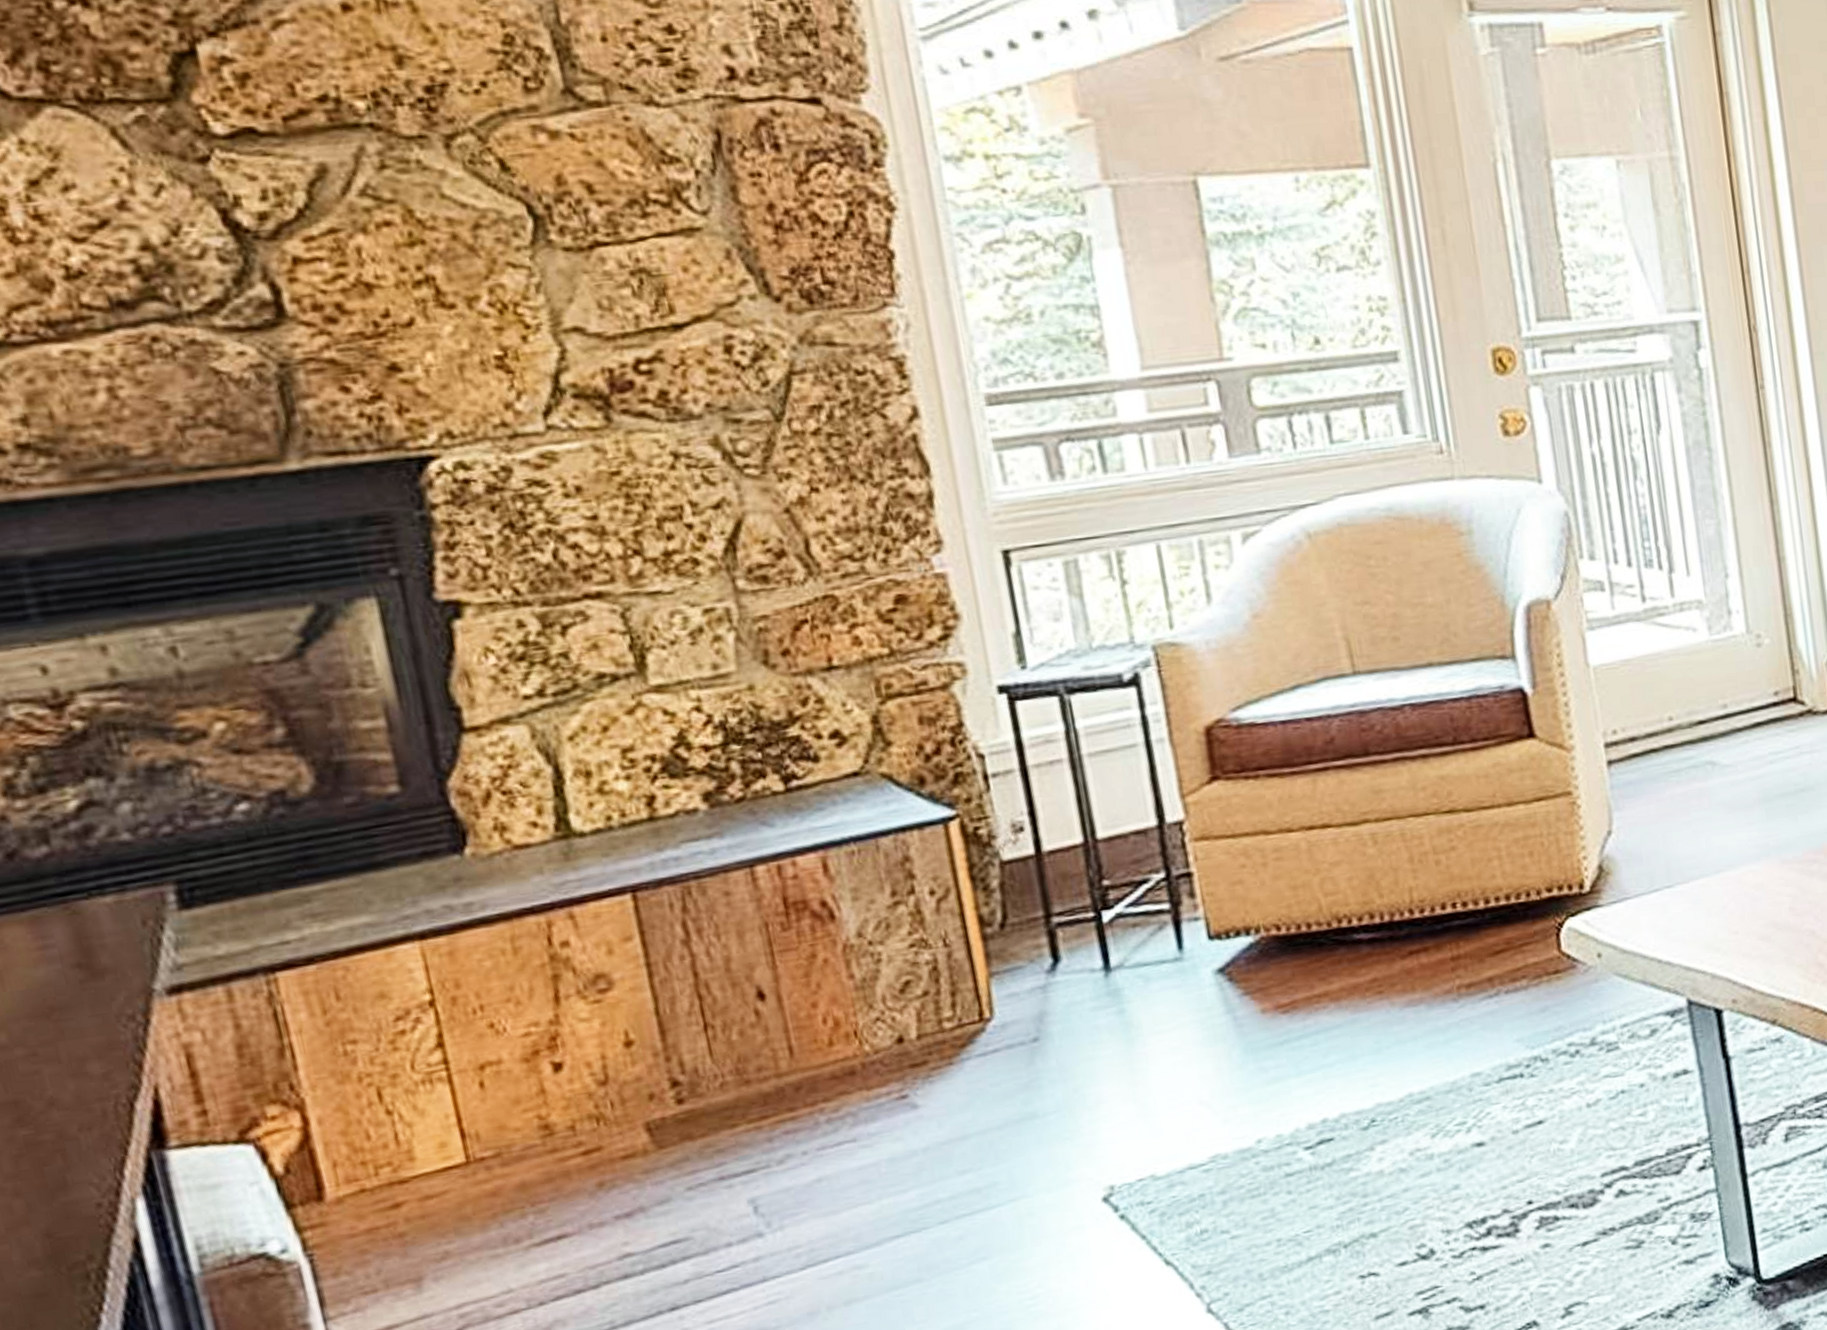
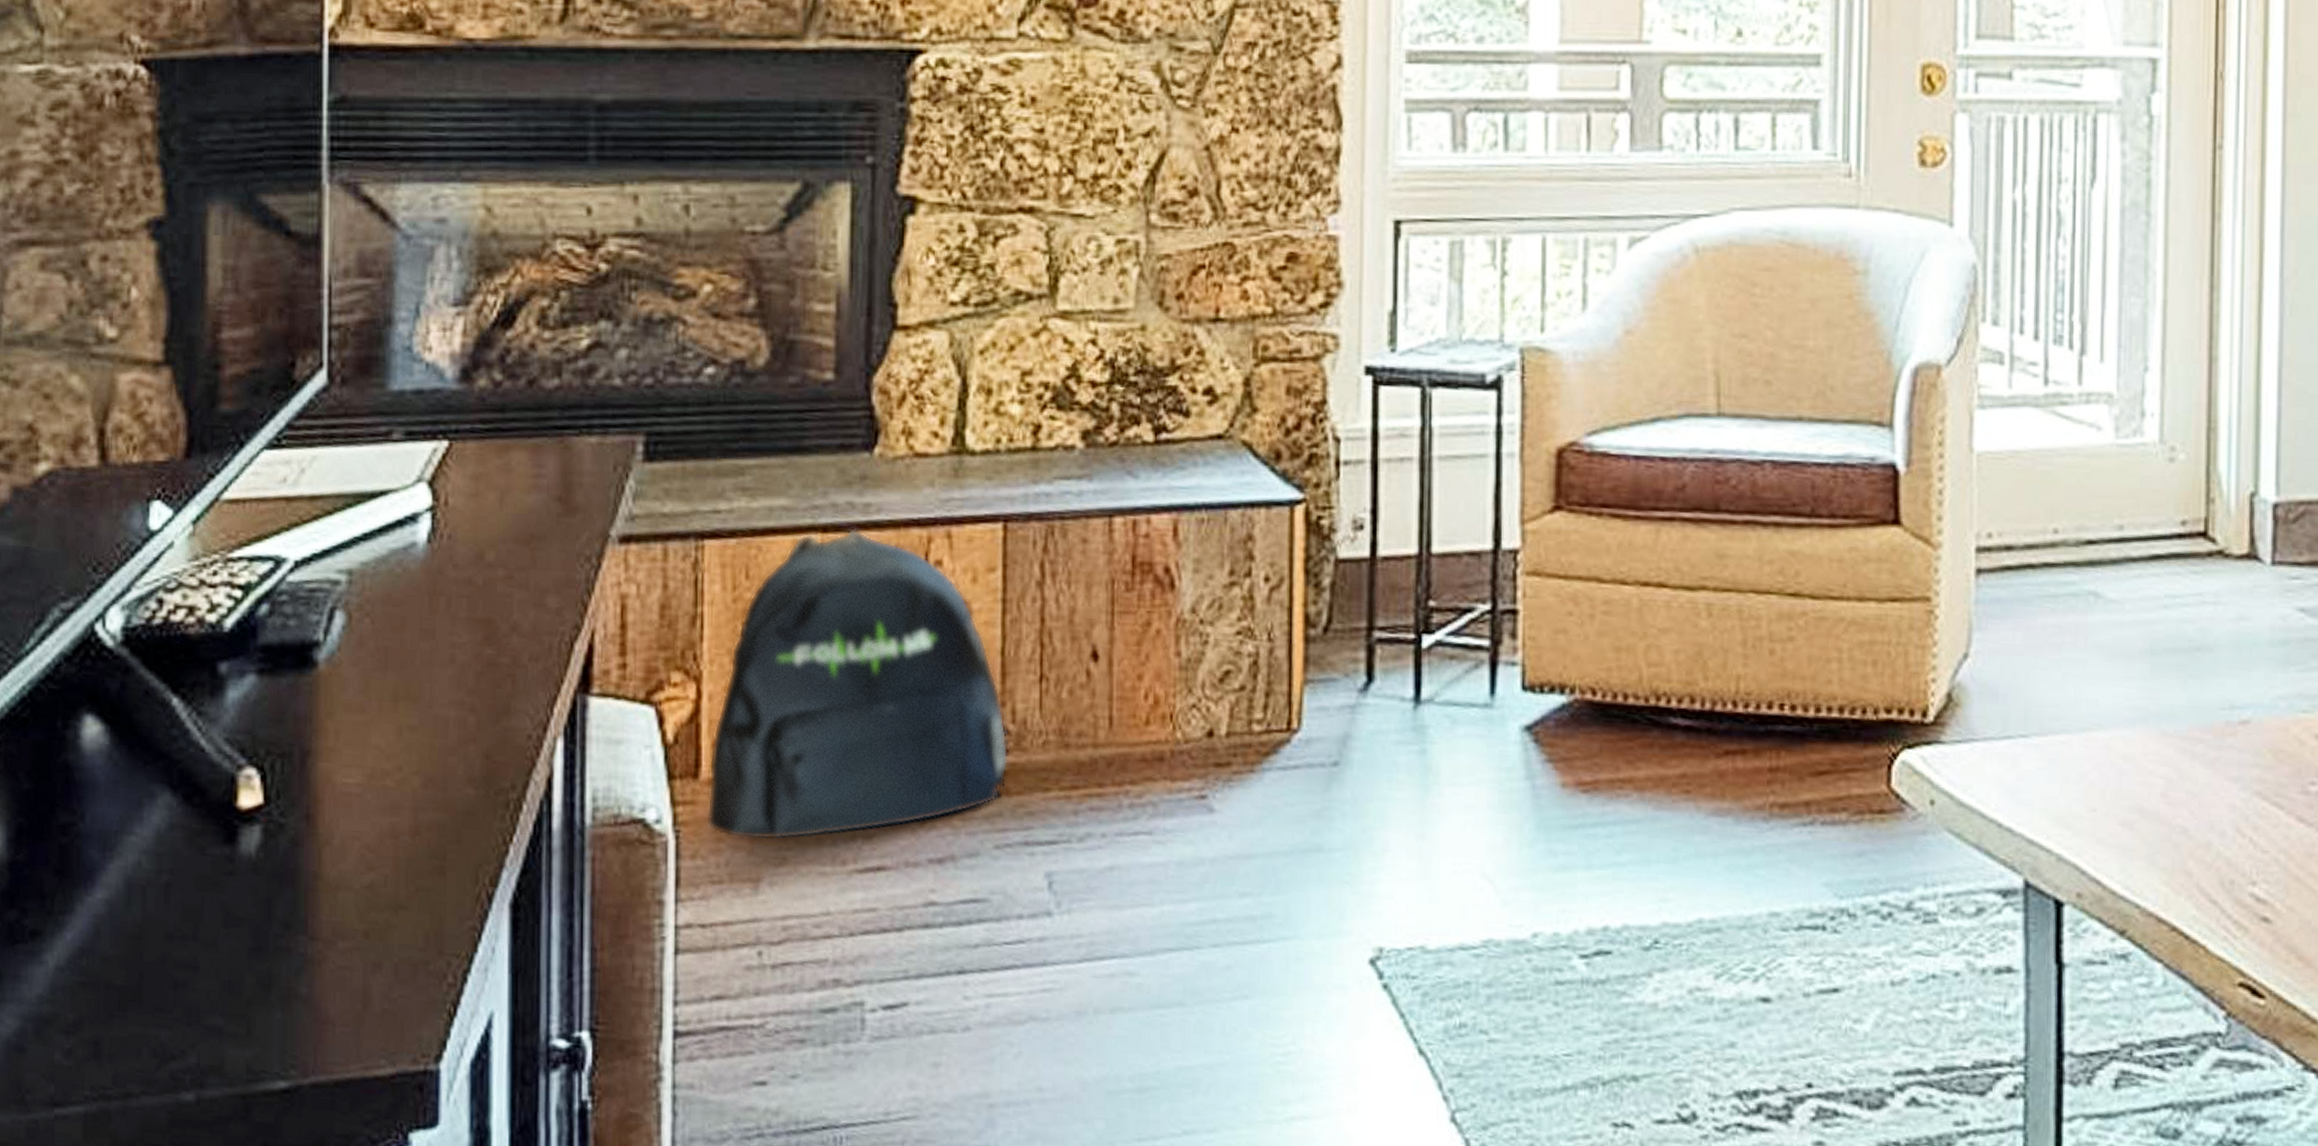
backpack: none [331,929,688,1247] -> present [706,528,1010,841]

